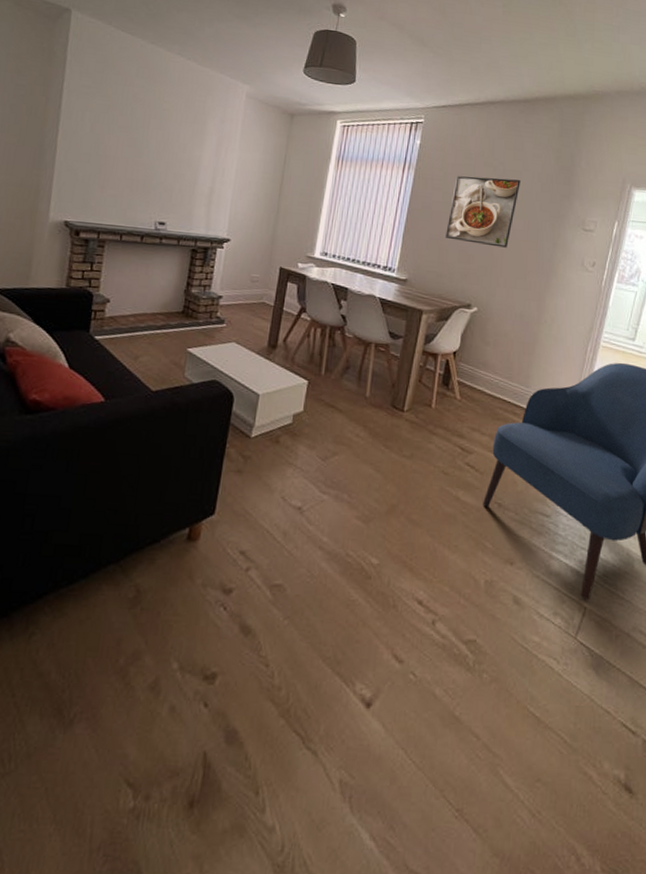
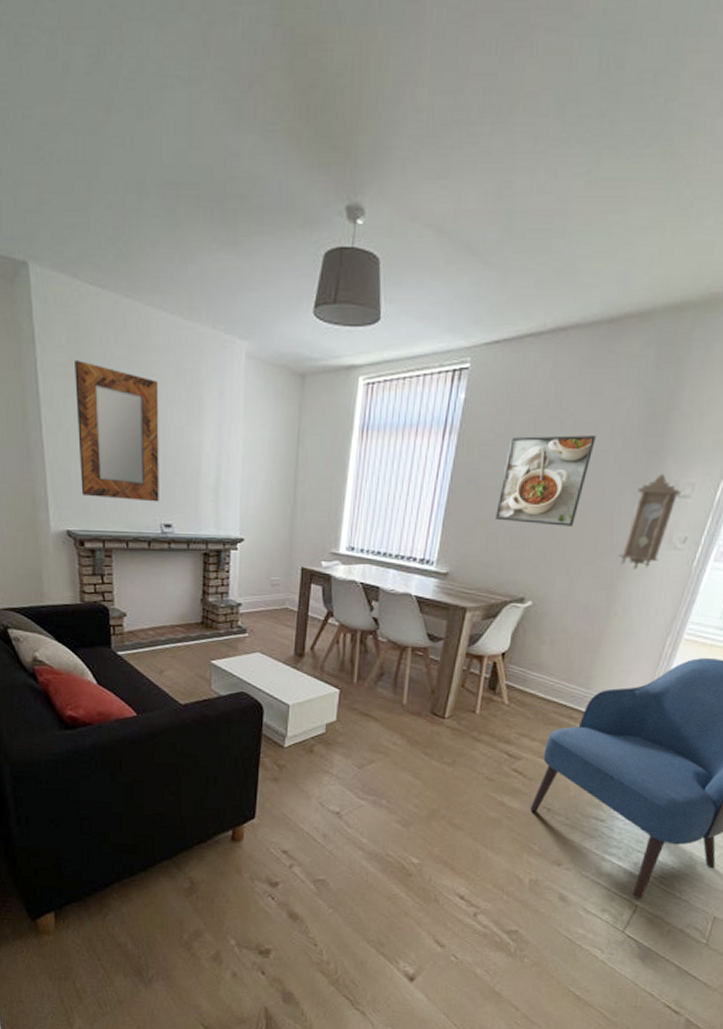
home mirror: none [85,84,170,203] -> present [75,360,159,502]
pendulum clock: none [544,211,587,286] -> present [618,473,681,570]

